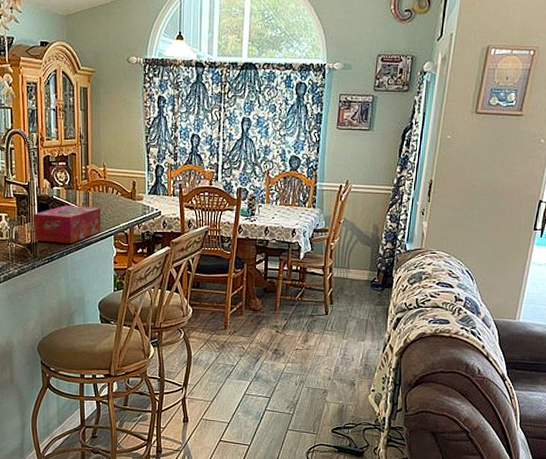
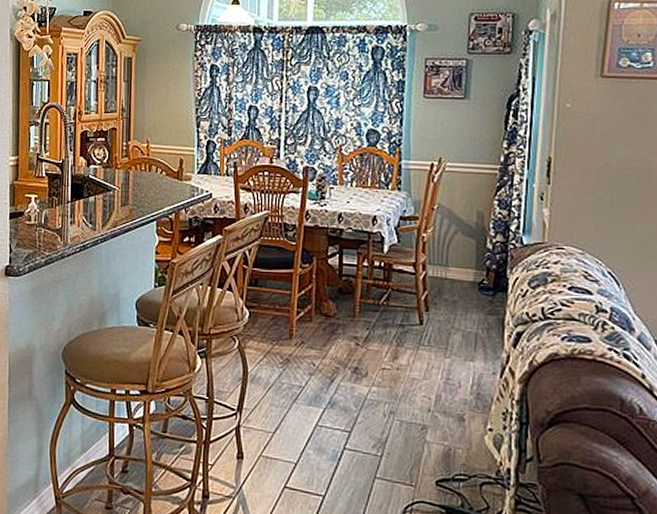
tissue box: present [33,205,101,243] -> none [65,186,142,229]

